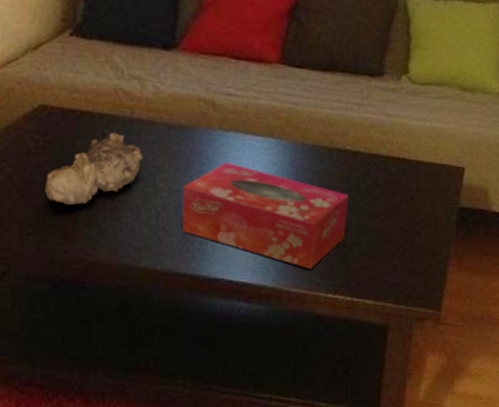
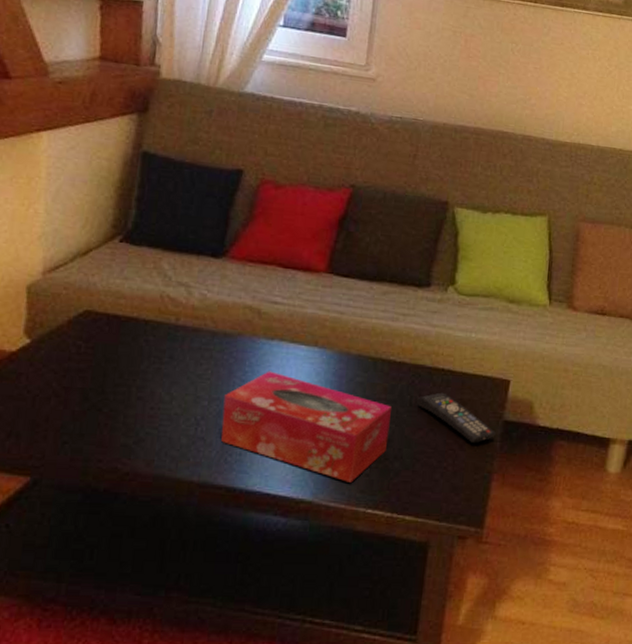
candle: present [45,132,143,205] -> none [84,338,186,412]
remote control: none [373,180,452,229] -> present [417,392,496,443]

